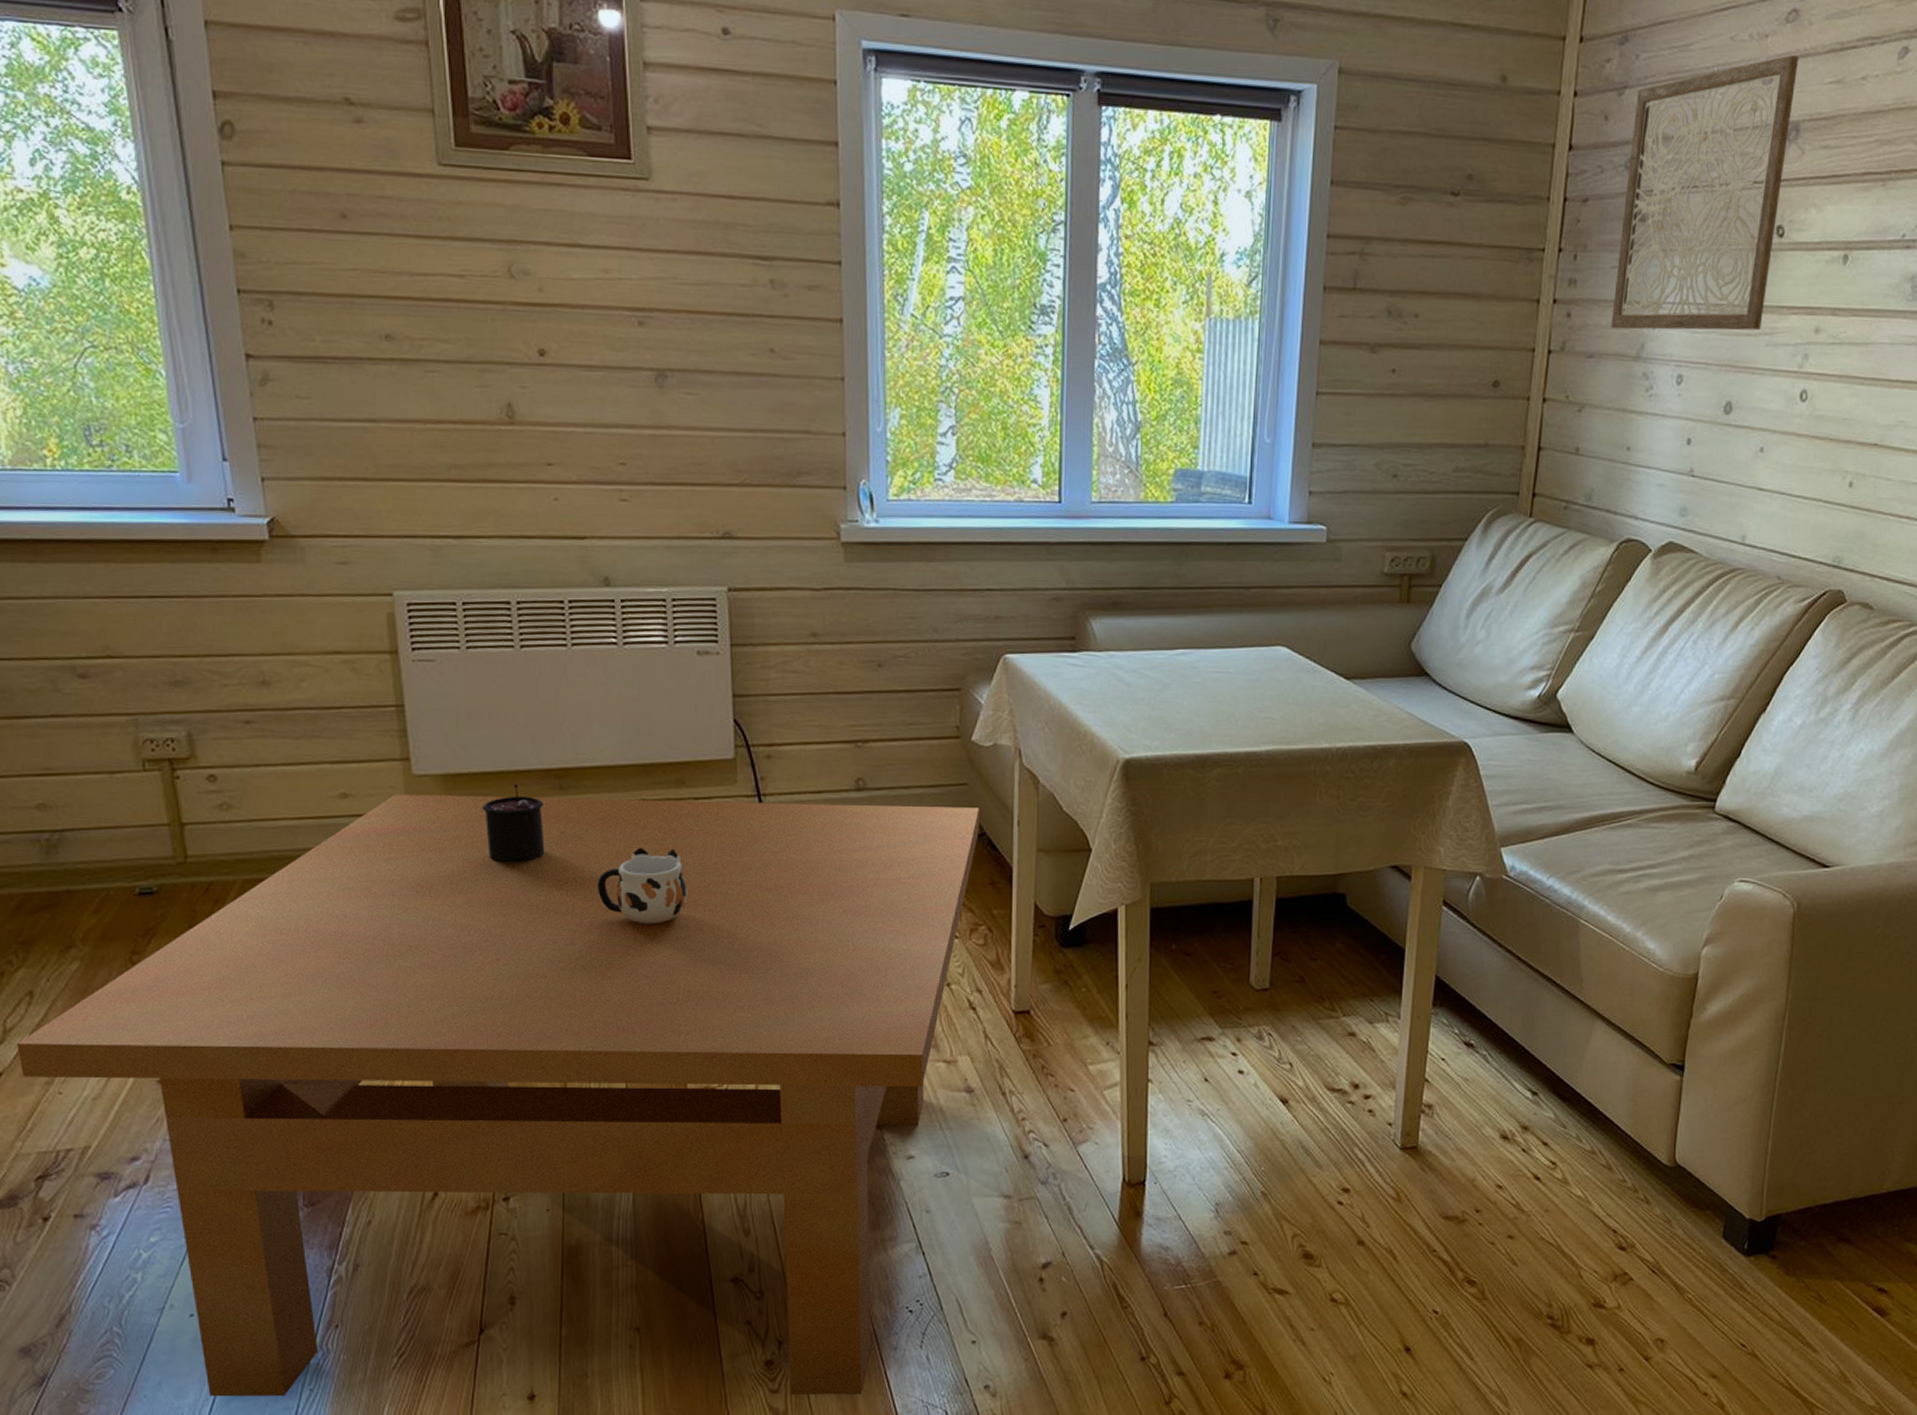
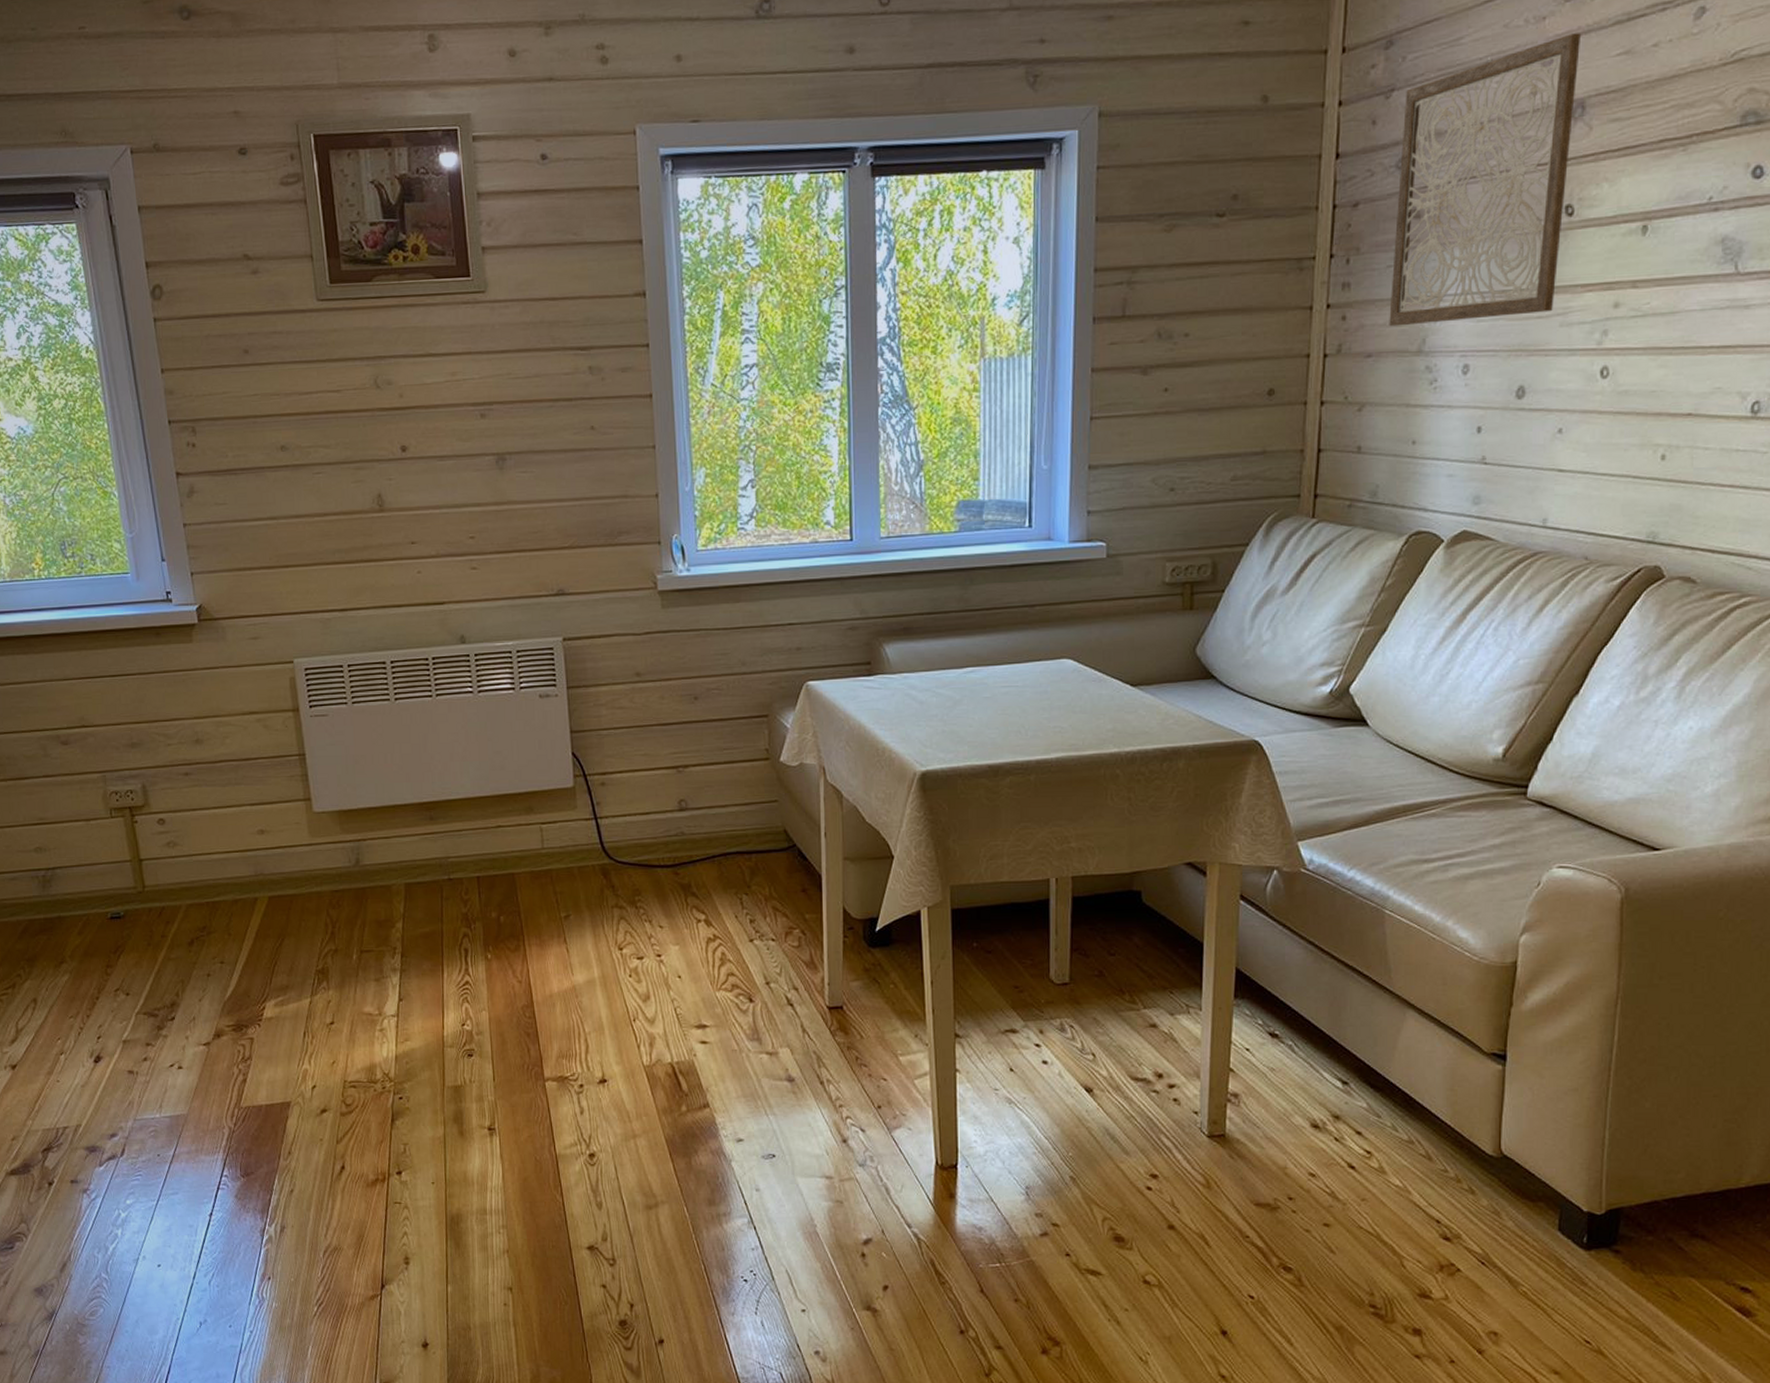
table: present [16,794,979,1397] -> none [26,822,790,1355]
candle: present [482,784,545,863] -> none [369,817,421,885]
mug: present [597,847,688,925] -> none [463,867,539,934]

